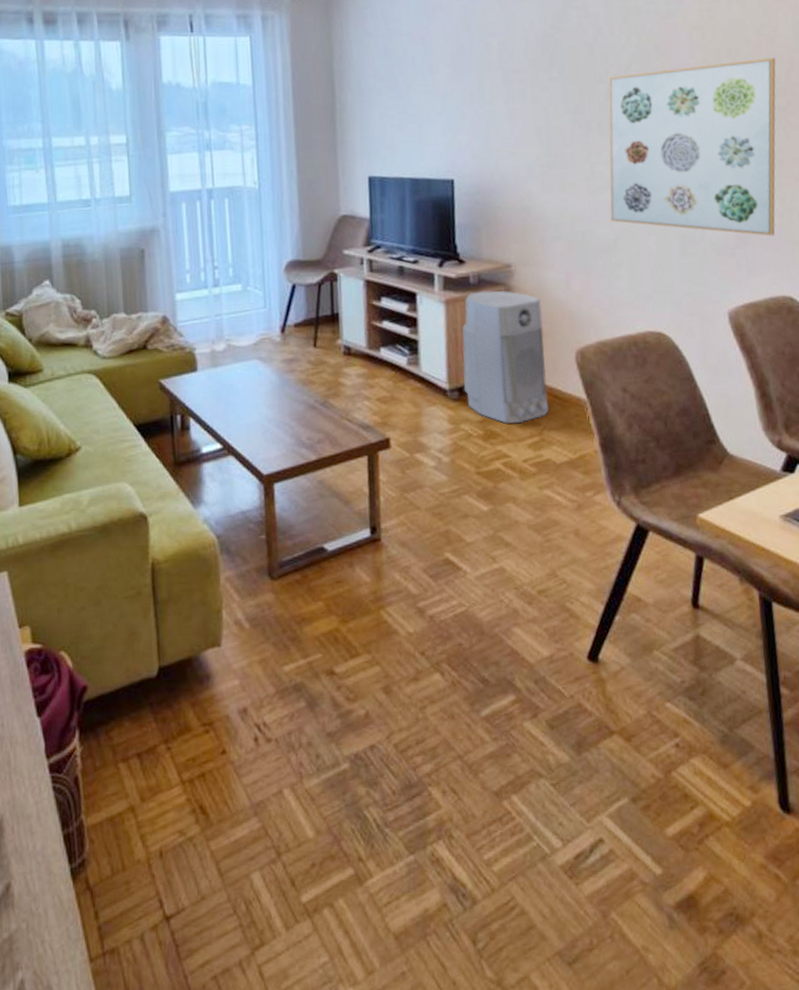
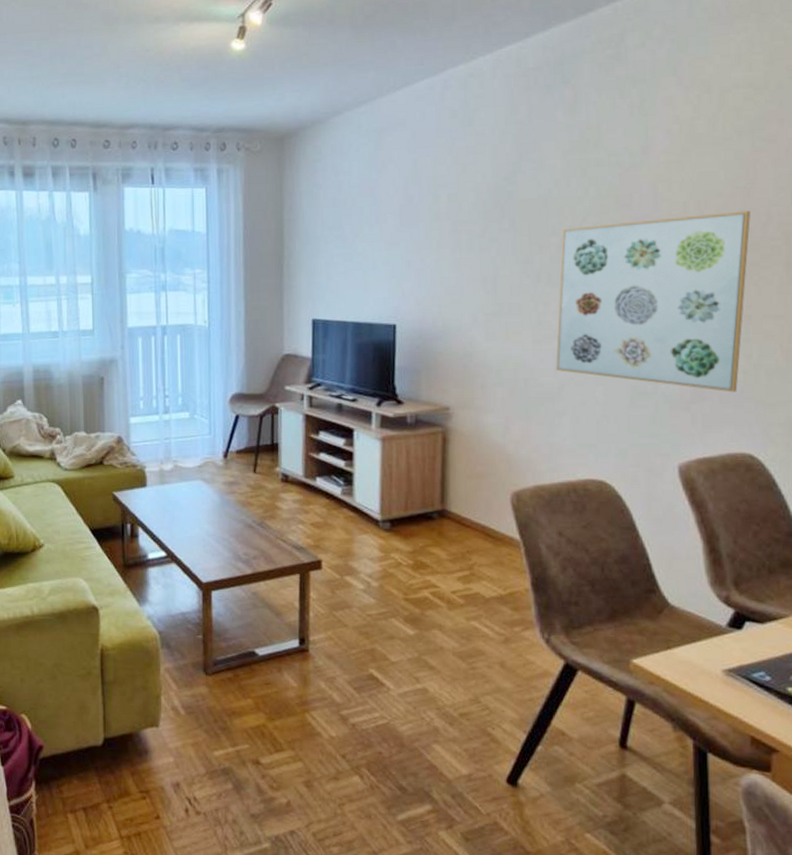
air purifier: present [461,290,549,424] -> none [395,431,481,557]

